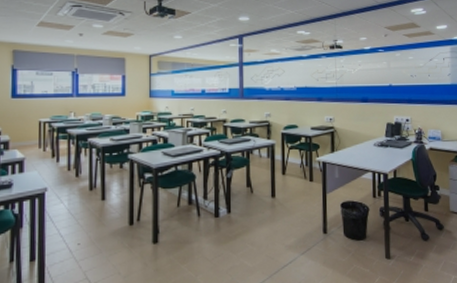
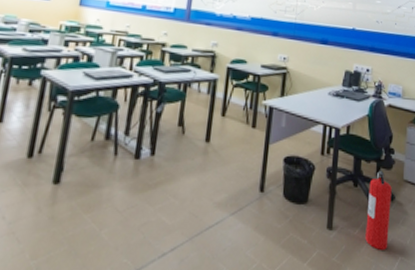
fire extinguisher: none [419,205,442,272] -> present [365,170,392,250]

